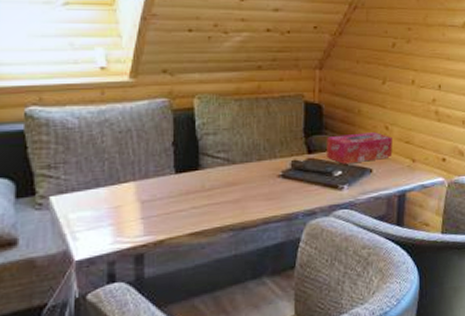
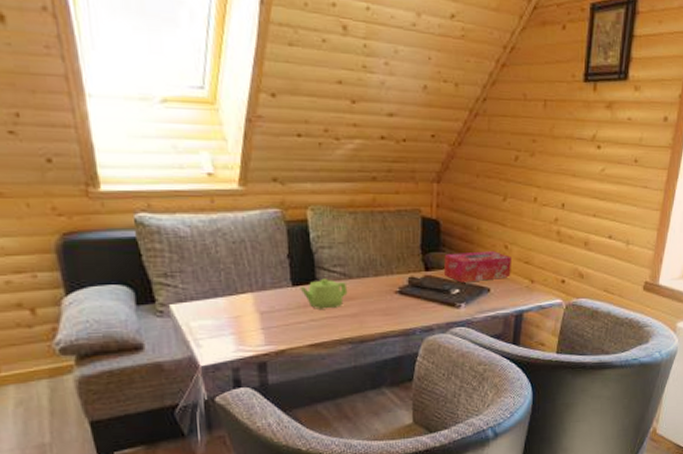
teapot: none [183,164,231,196] -> present [300,278,348,309]

